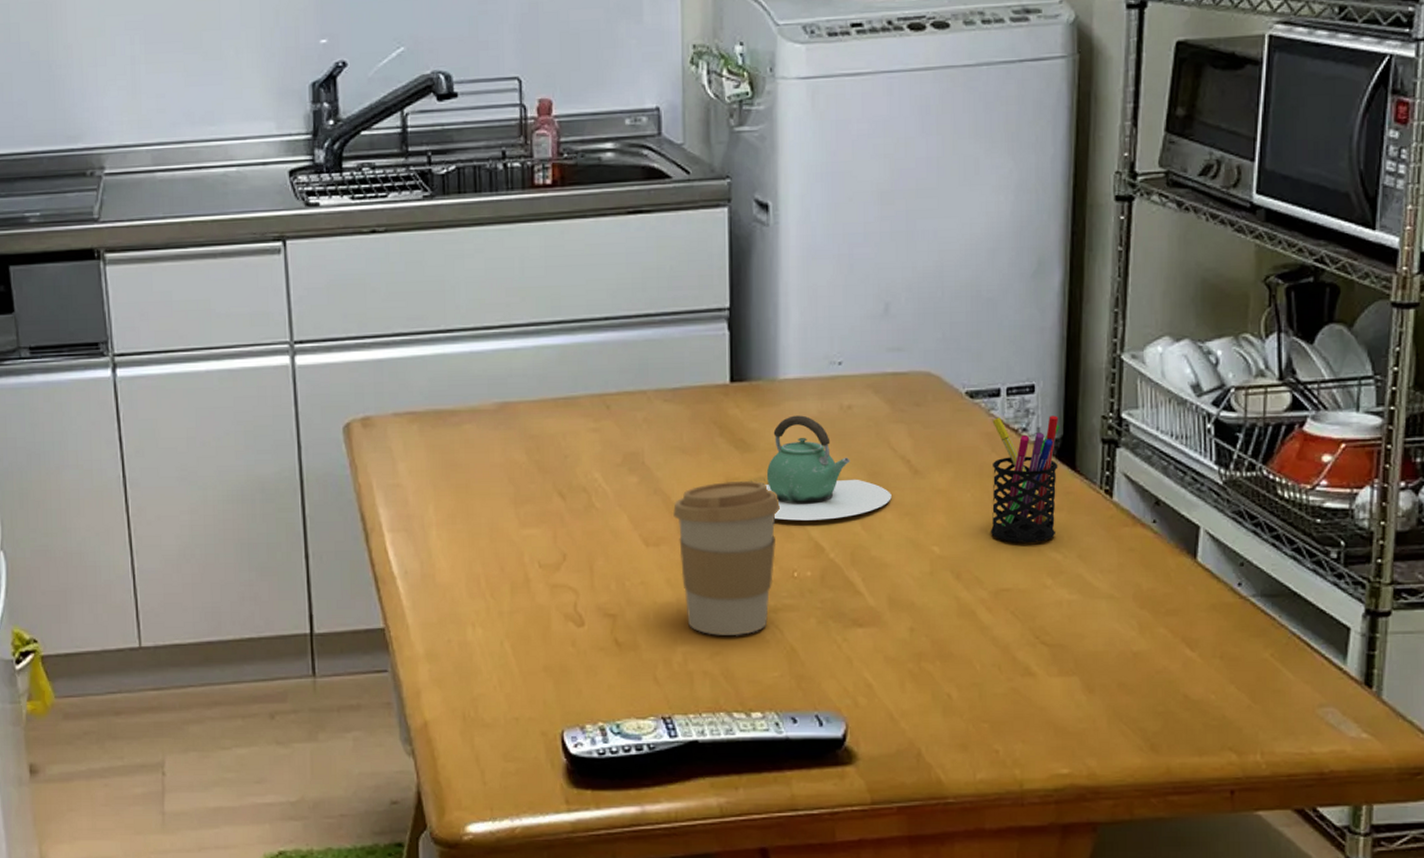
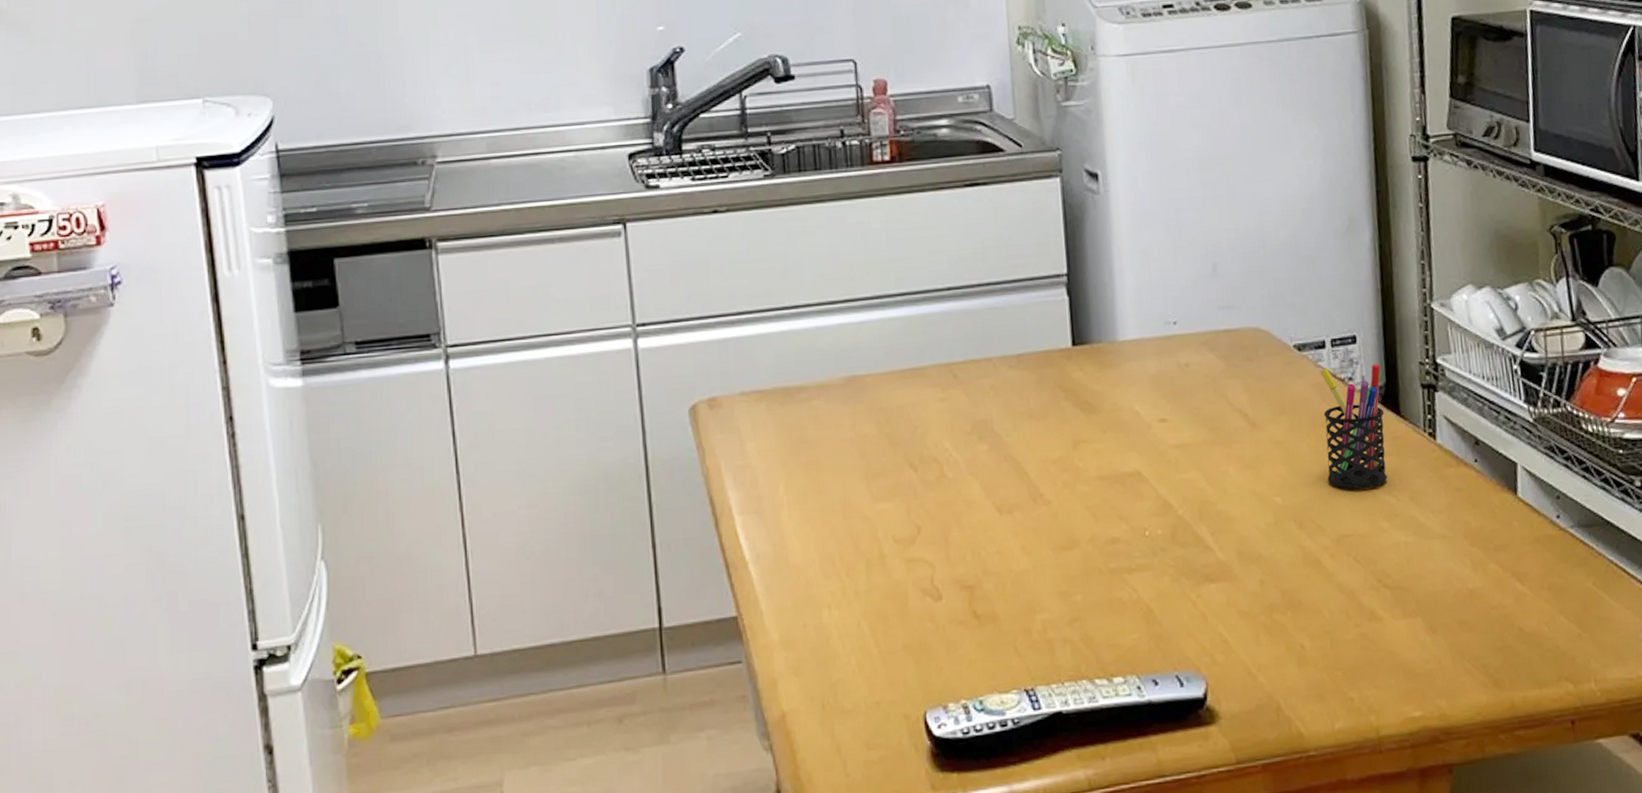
coffee cup: present [672,480,780,636] -> none [1023,441,1128,601]
teapot: present [765,415,892,521] -> none [1112,375,1233,480]

